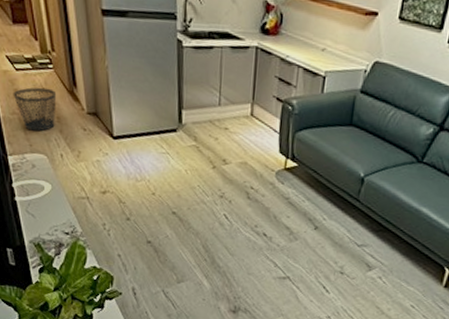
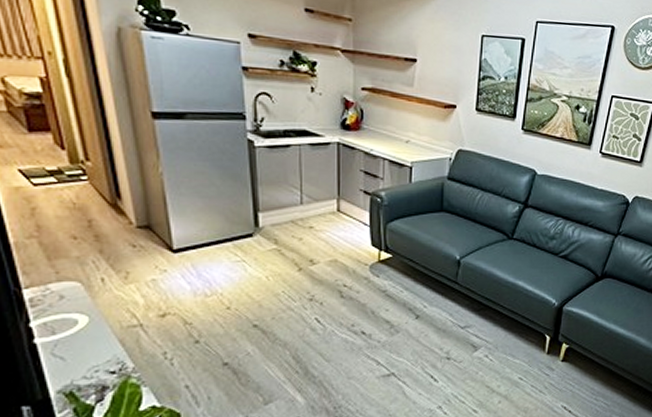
wastebasket: present [13,87,57,132] -> none [29,203,94,255]

